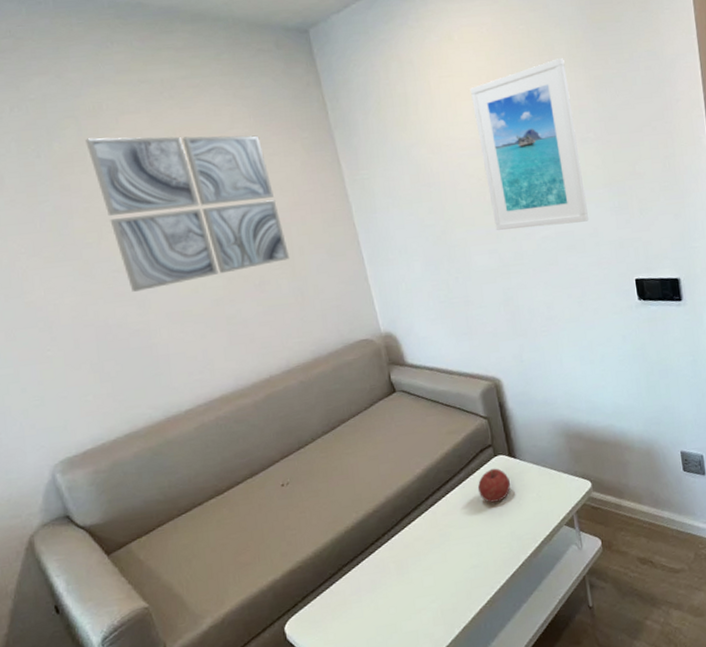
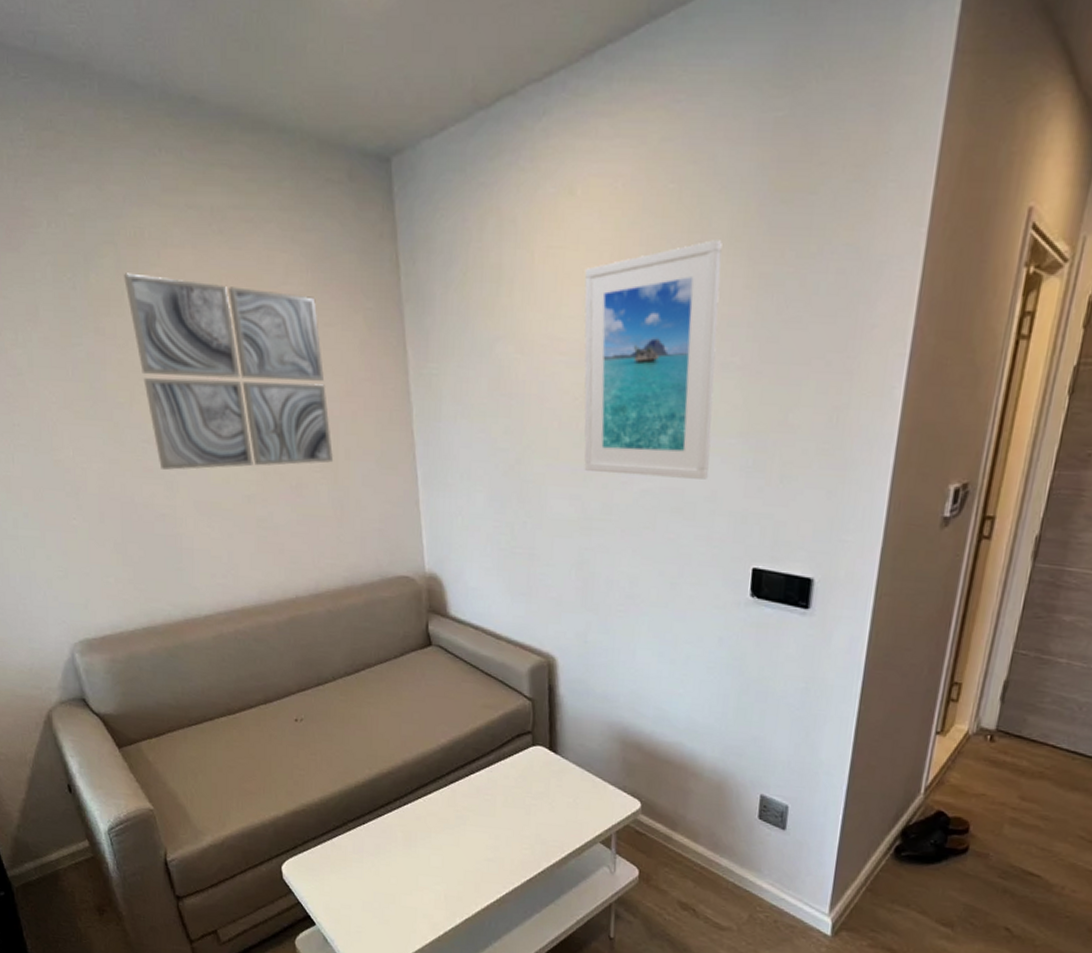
fruit: present [477,468,510,503] -> none [506,758,545,797]

